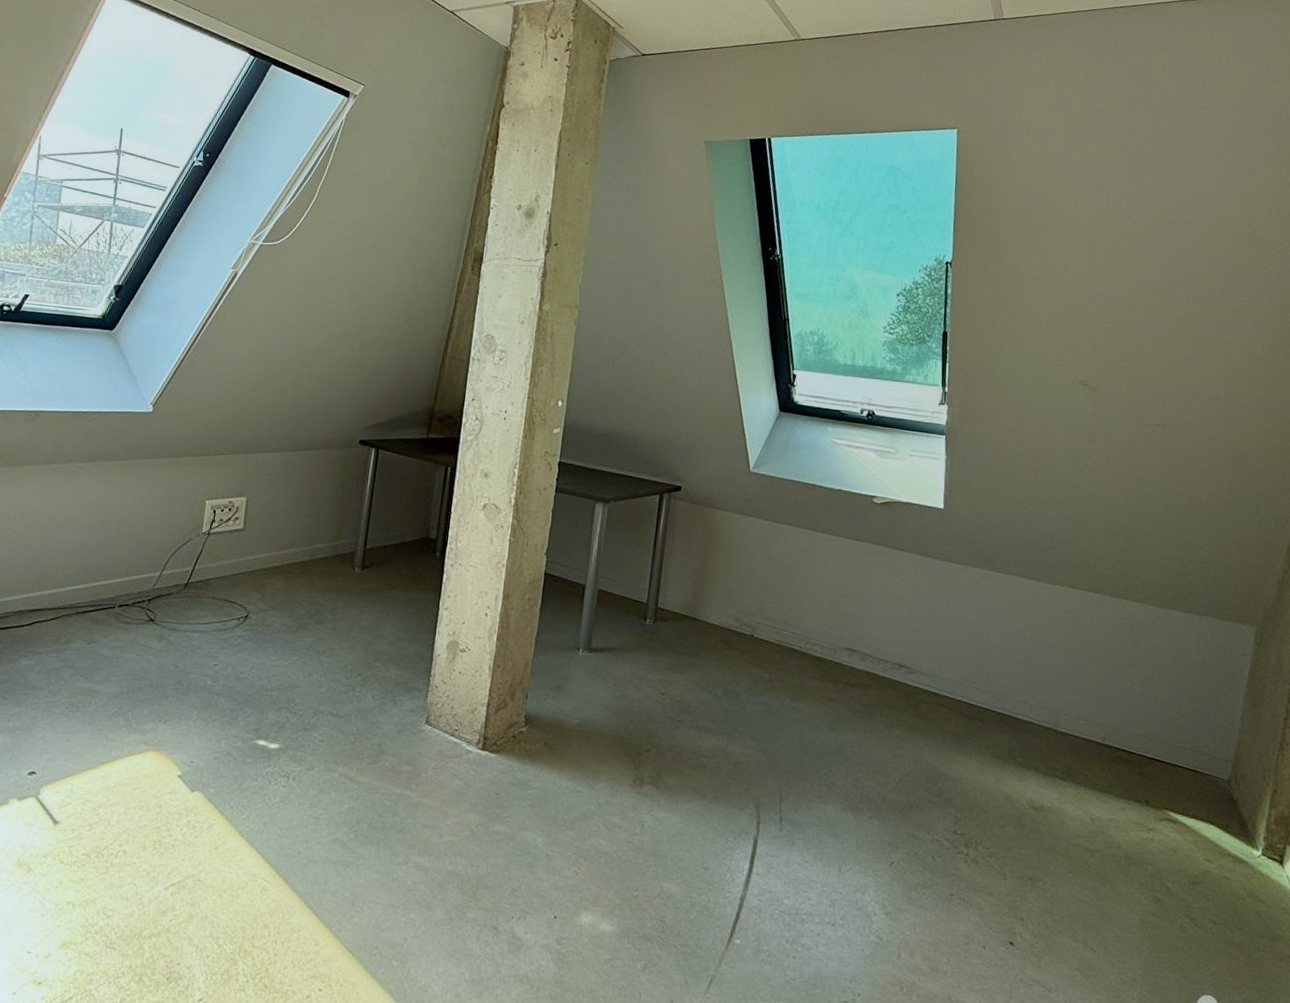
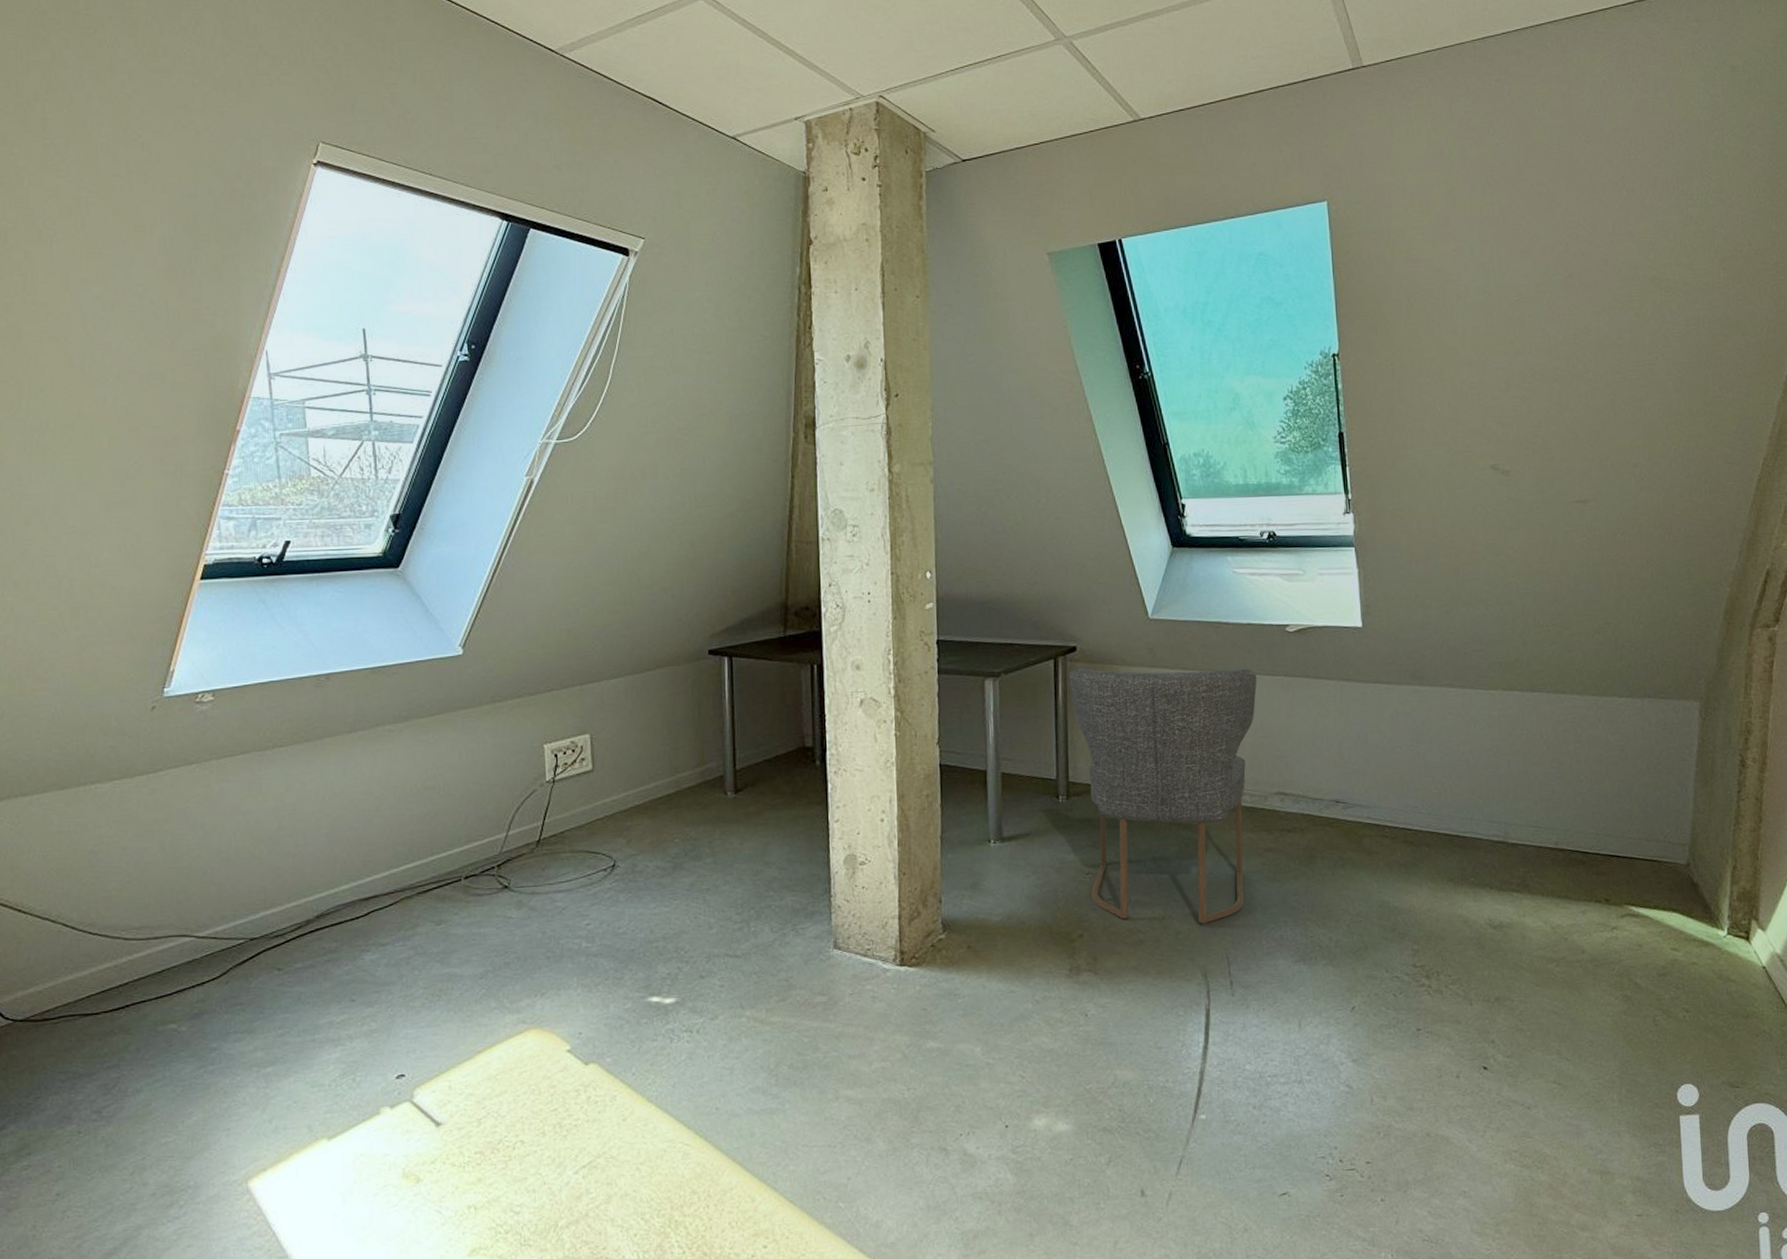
chair: none [663,505,841,759] -> present [1069,667,1257,924]

